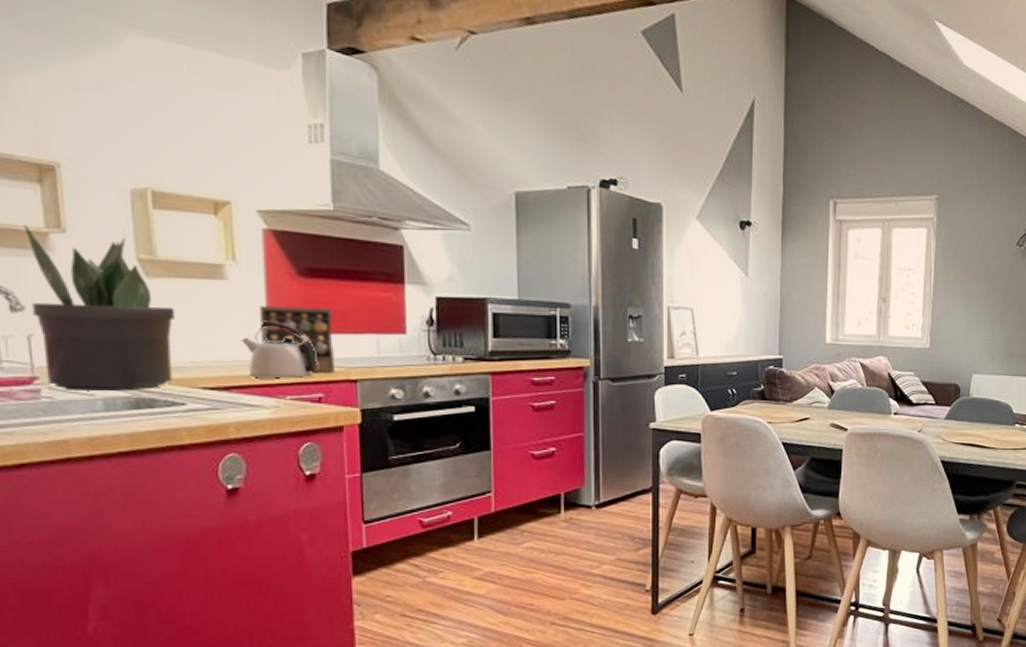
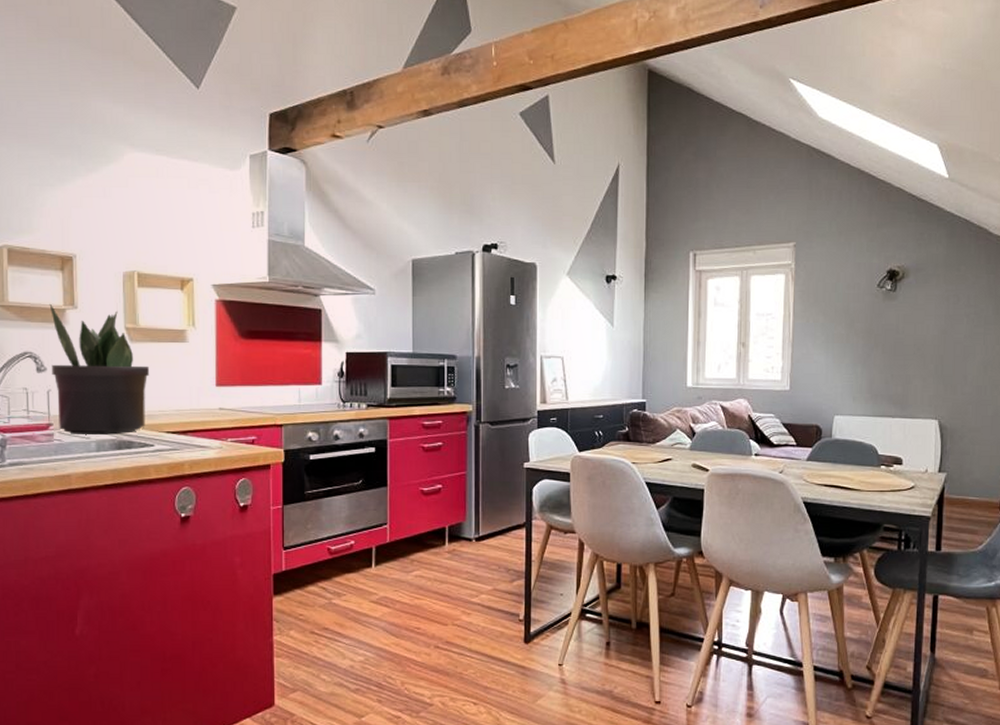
kettle: present [241,320,318,380] -> none [196,375,252,425]
spice rack: present [259,306,335,372] -> none [210,364,265,418]

